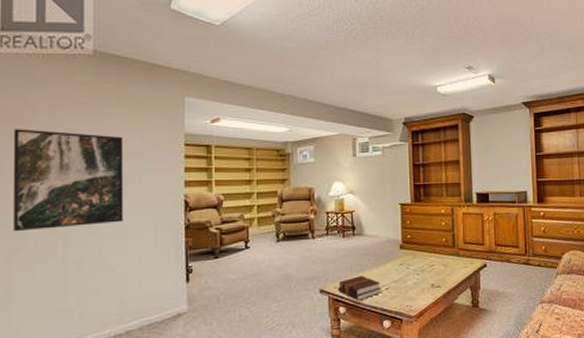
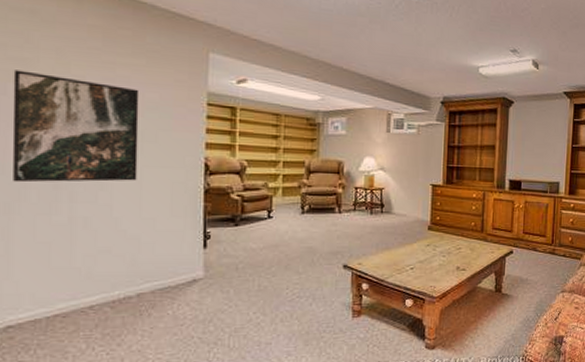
hardback book: present [338,276,382,301] -> none [362,254,407,279]

